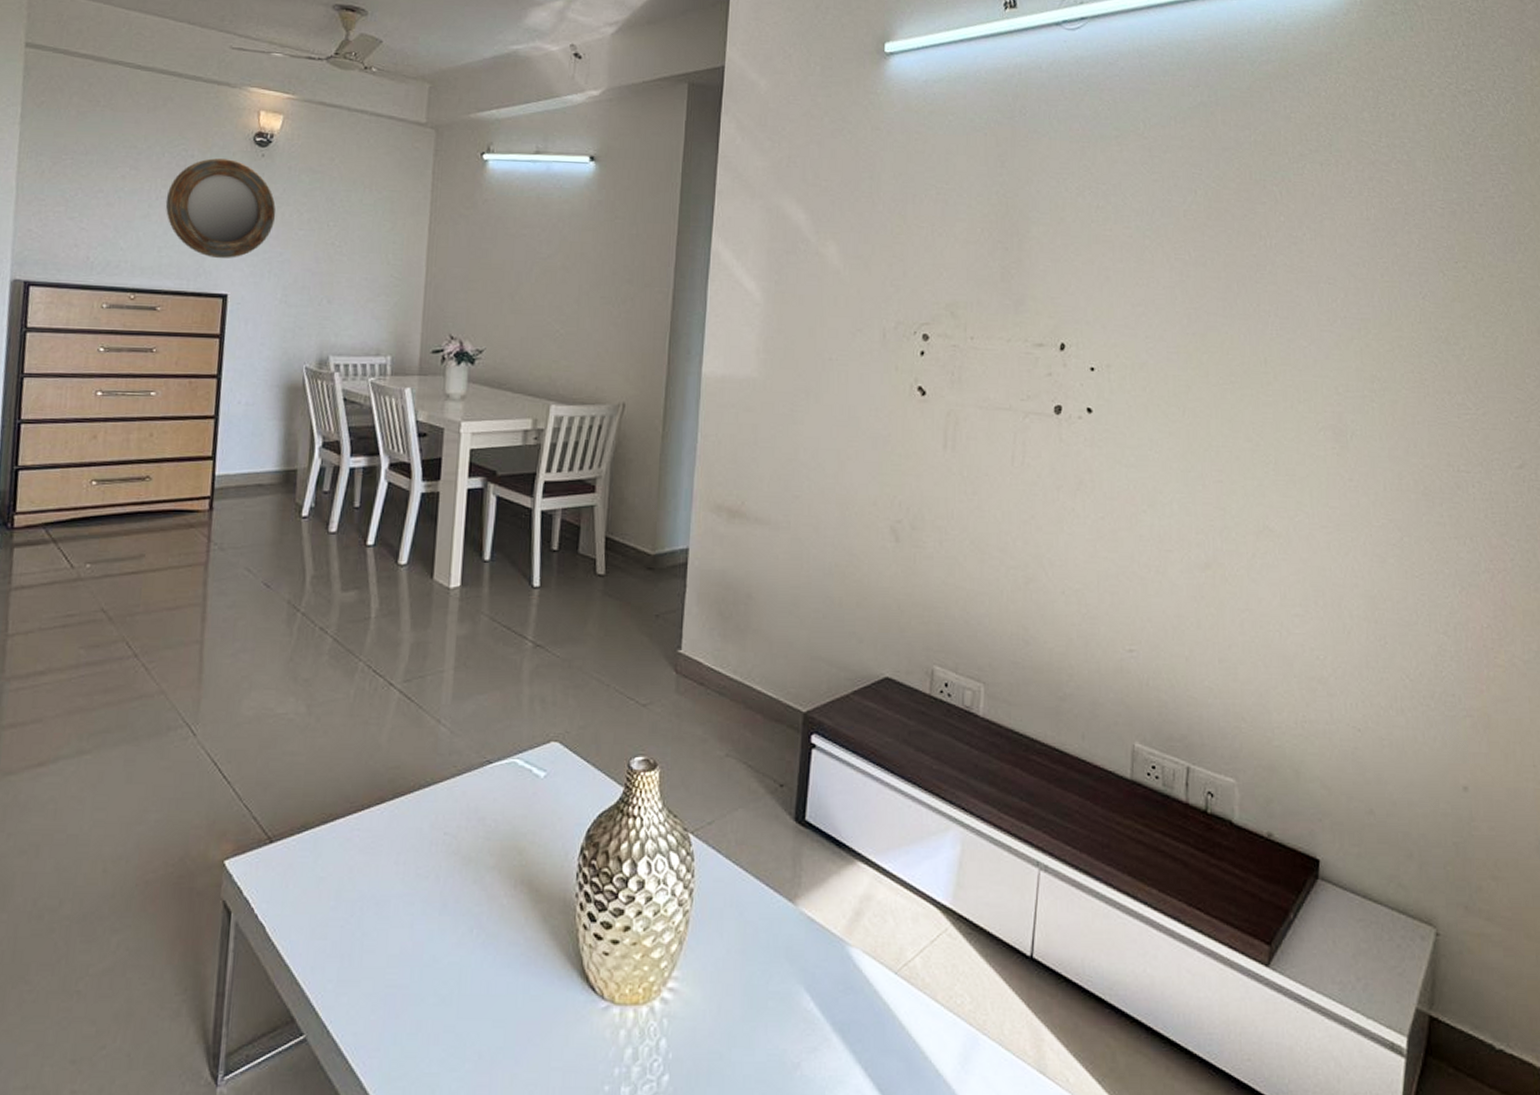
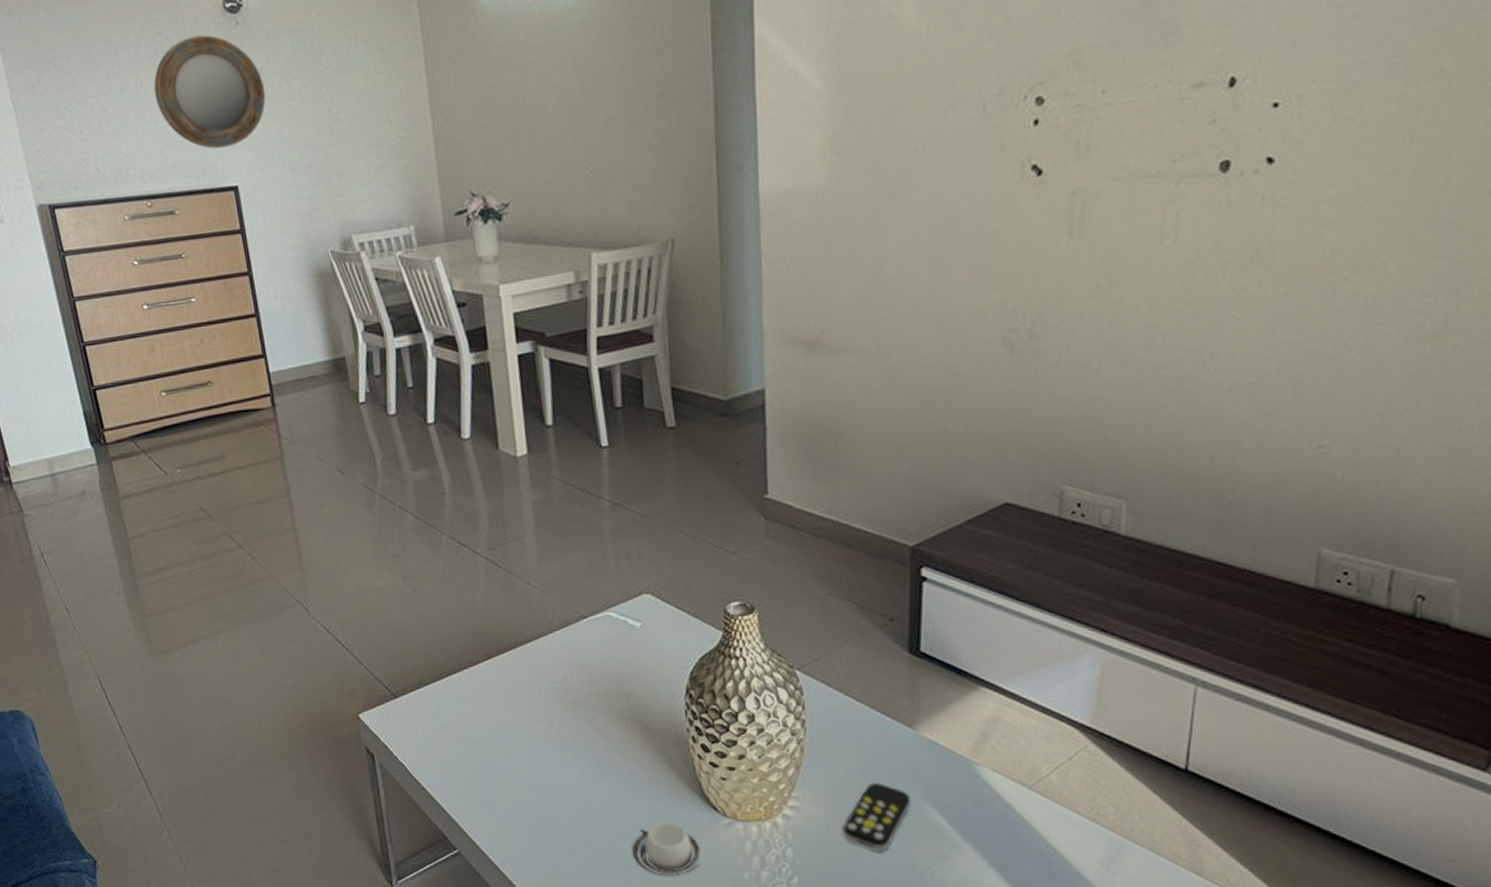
cup: none [499,1004,572,1072] -> present [631,822,700,876]
remote control: none [719,963,786,1045] -> present [843,783,911,853]

